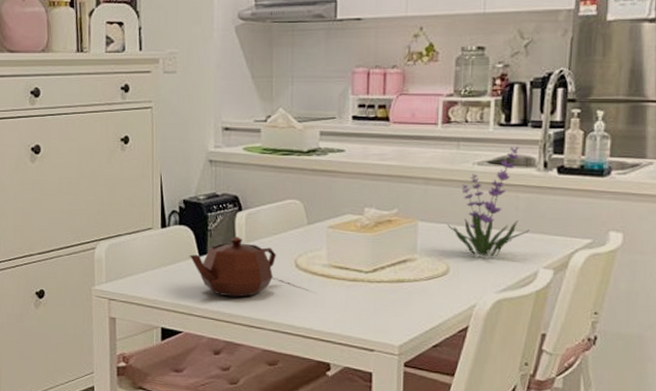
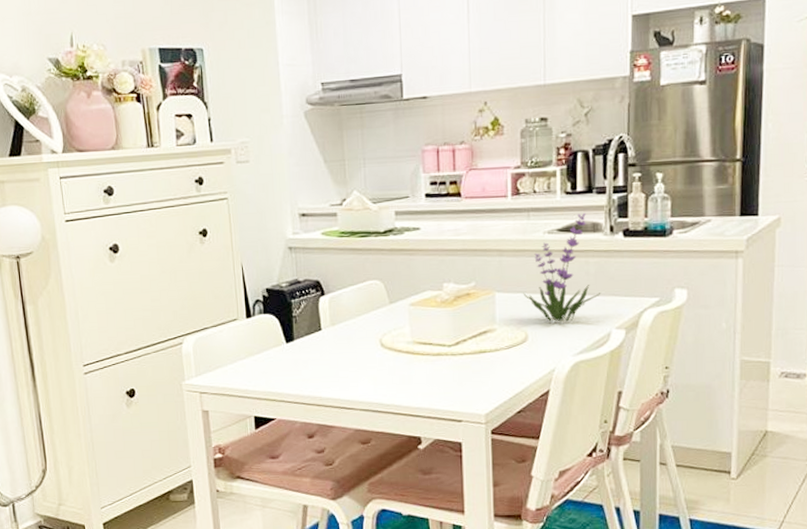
teapot: present [189,237,277,297] -> none [276,321,362,381]

